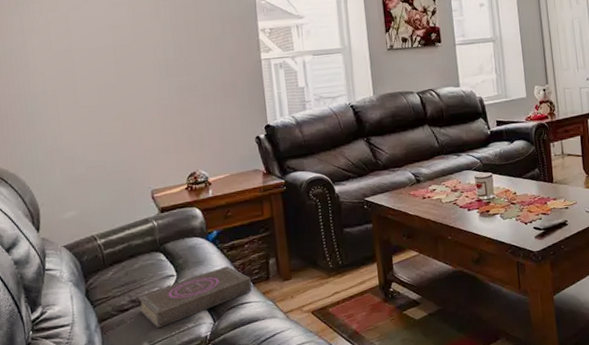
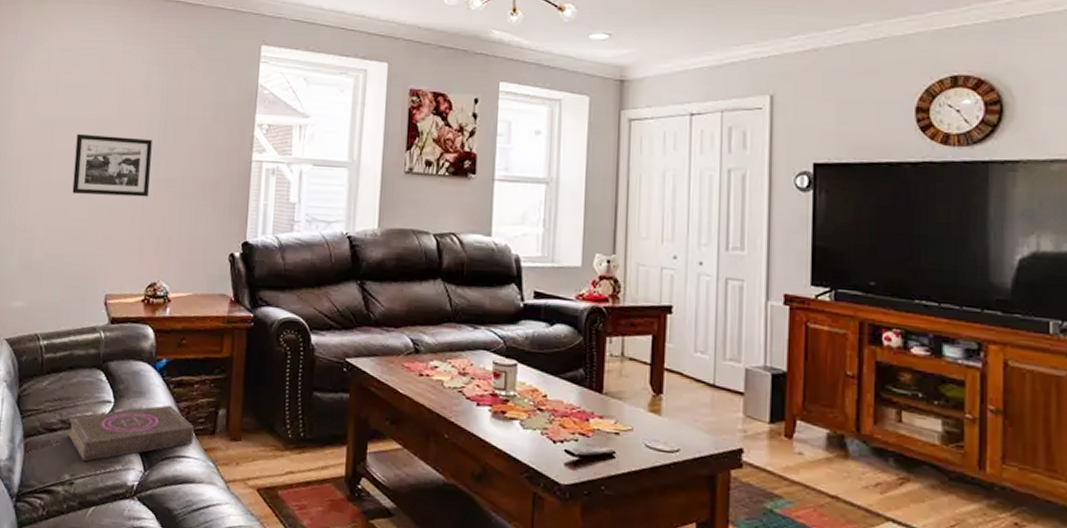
picture frame: none [97,55,175,113] -> present [72,133,152,197]

